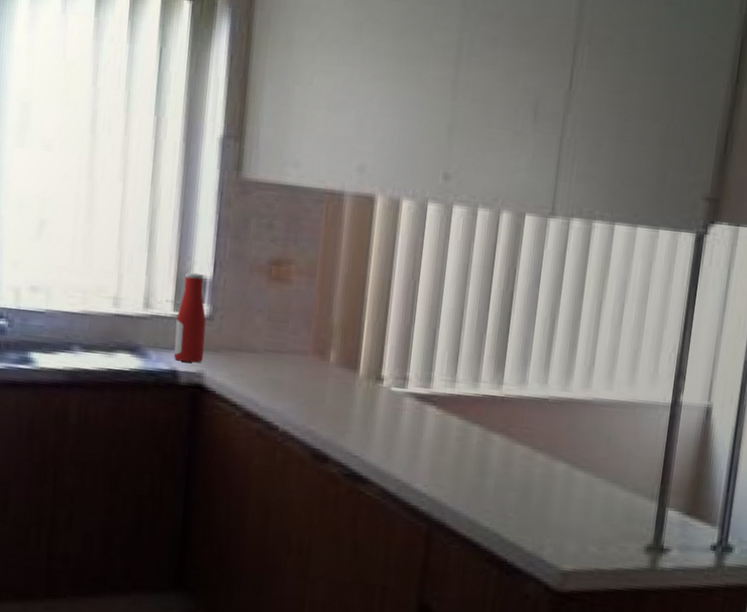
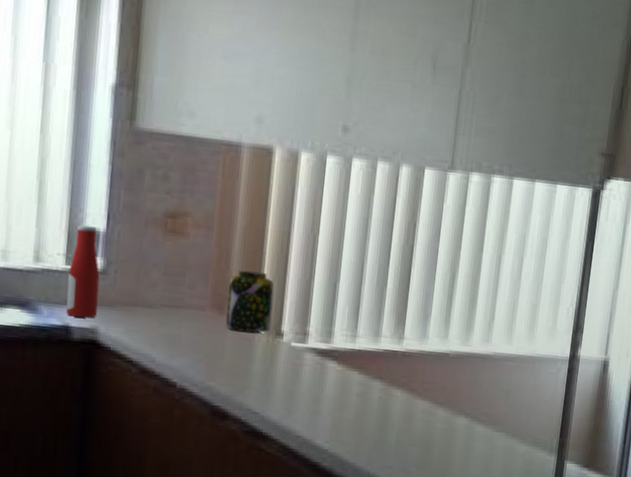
jar: none [327,316,375,378] -> present [226,270,275,333]

